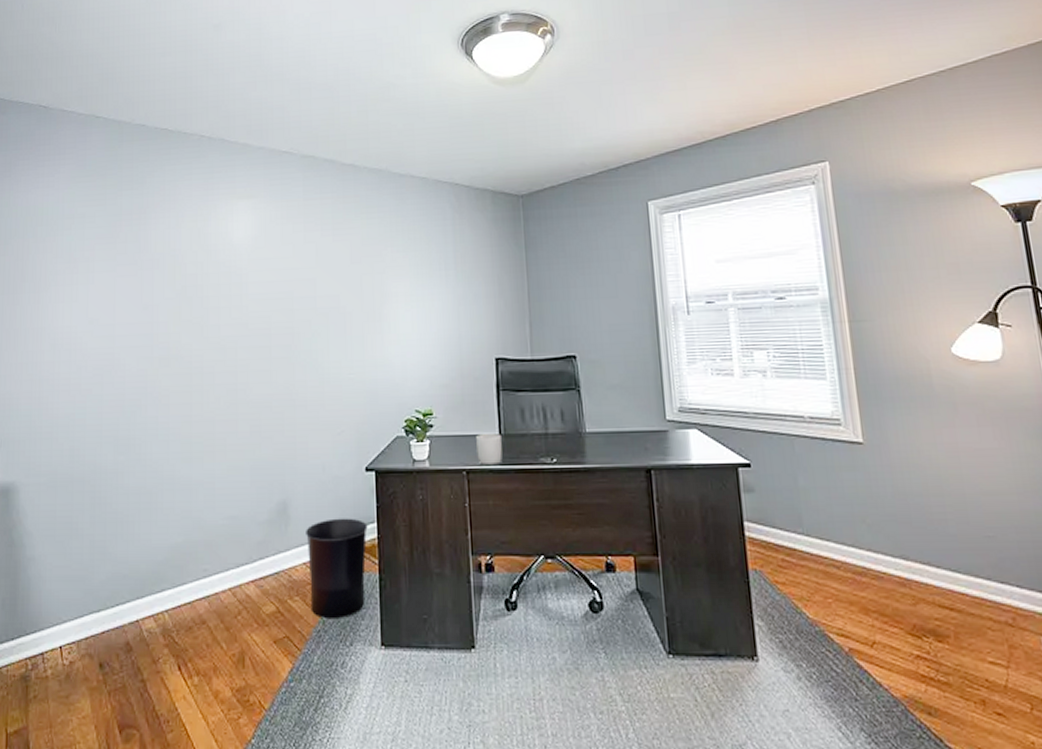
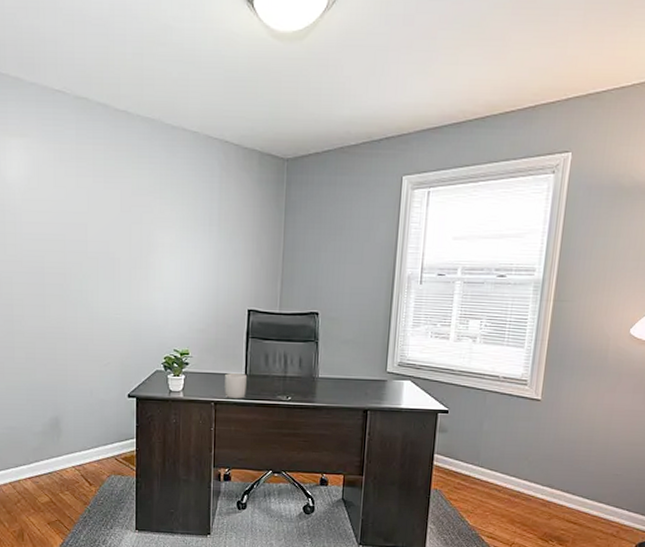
waste bin: present [306,518,368,618] -> none [75,433,128,509]

